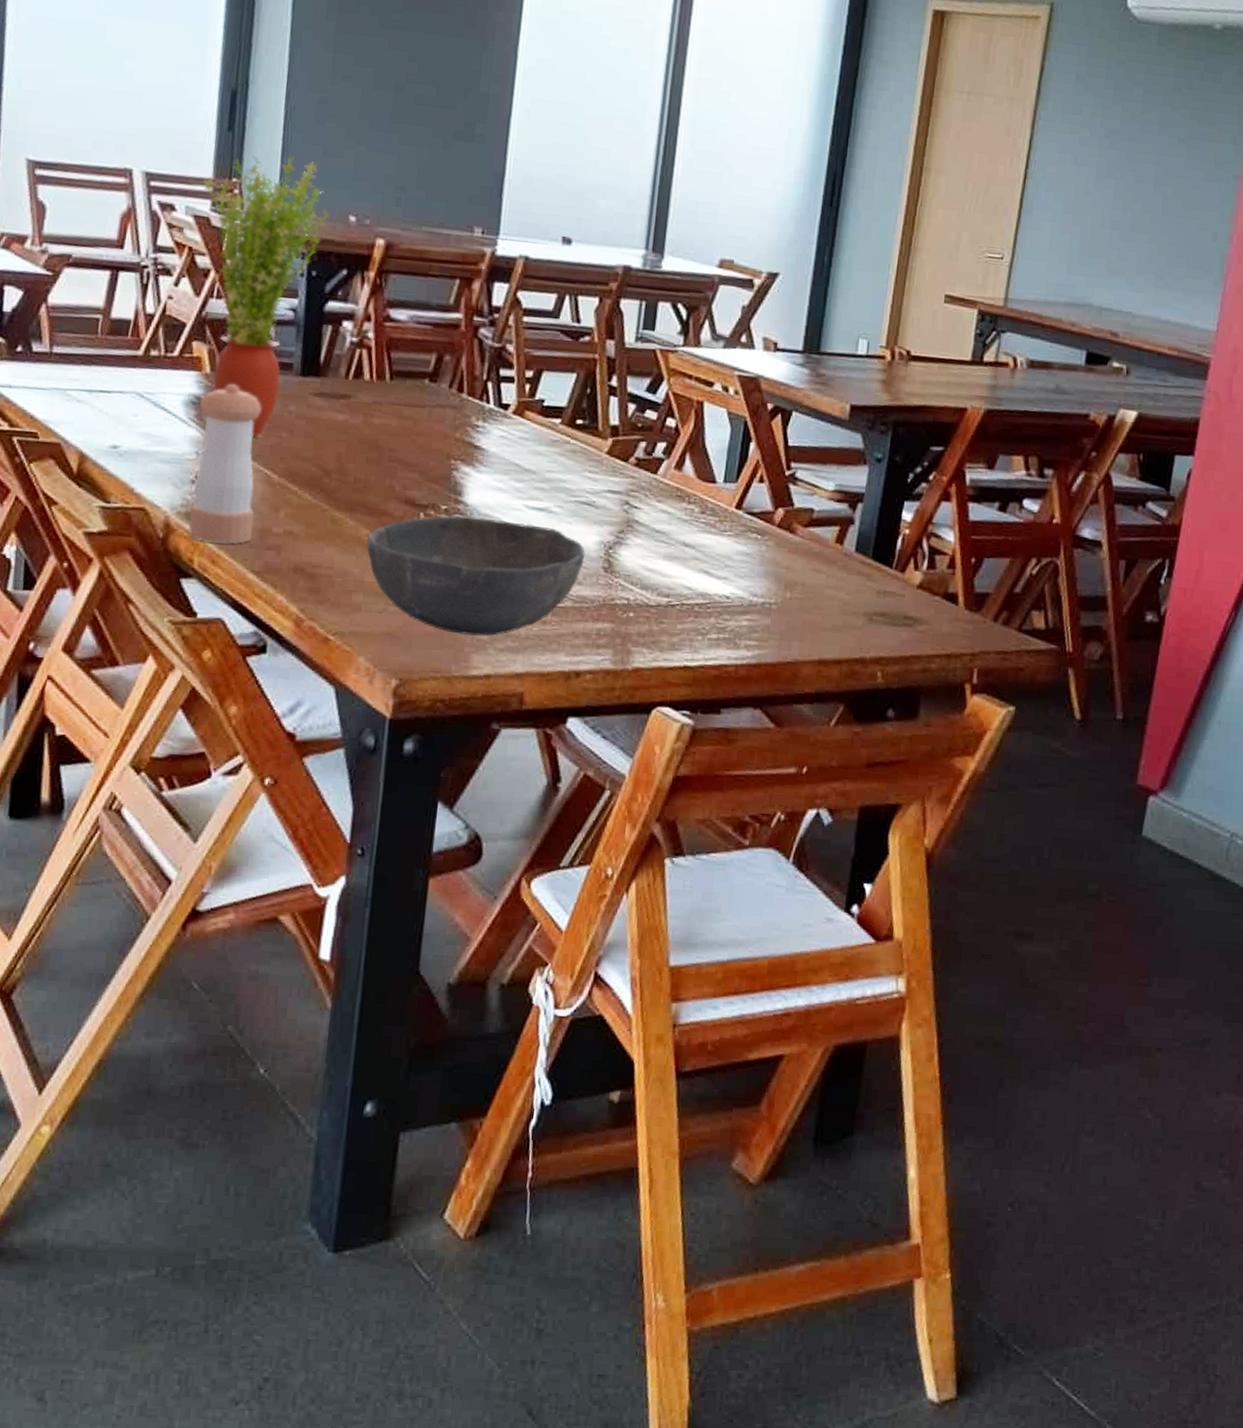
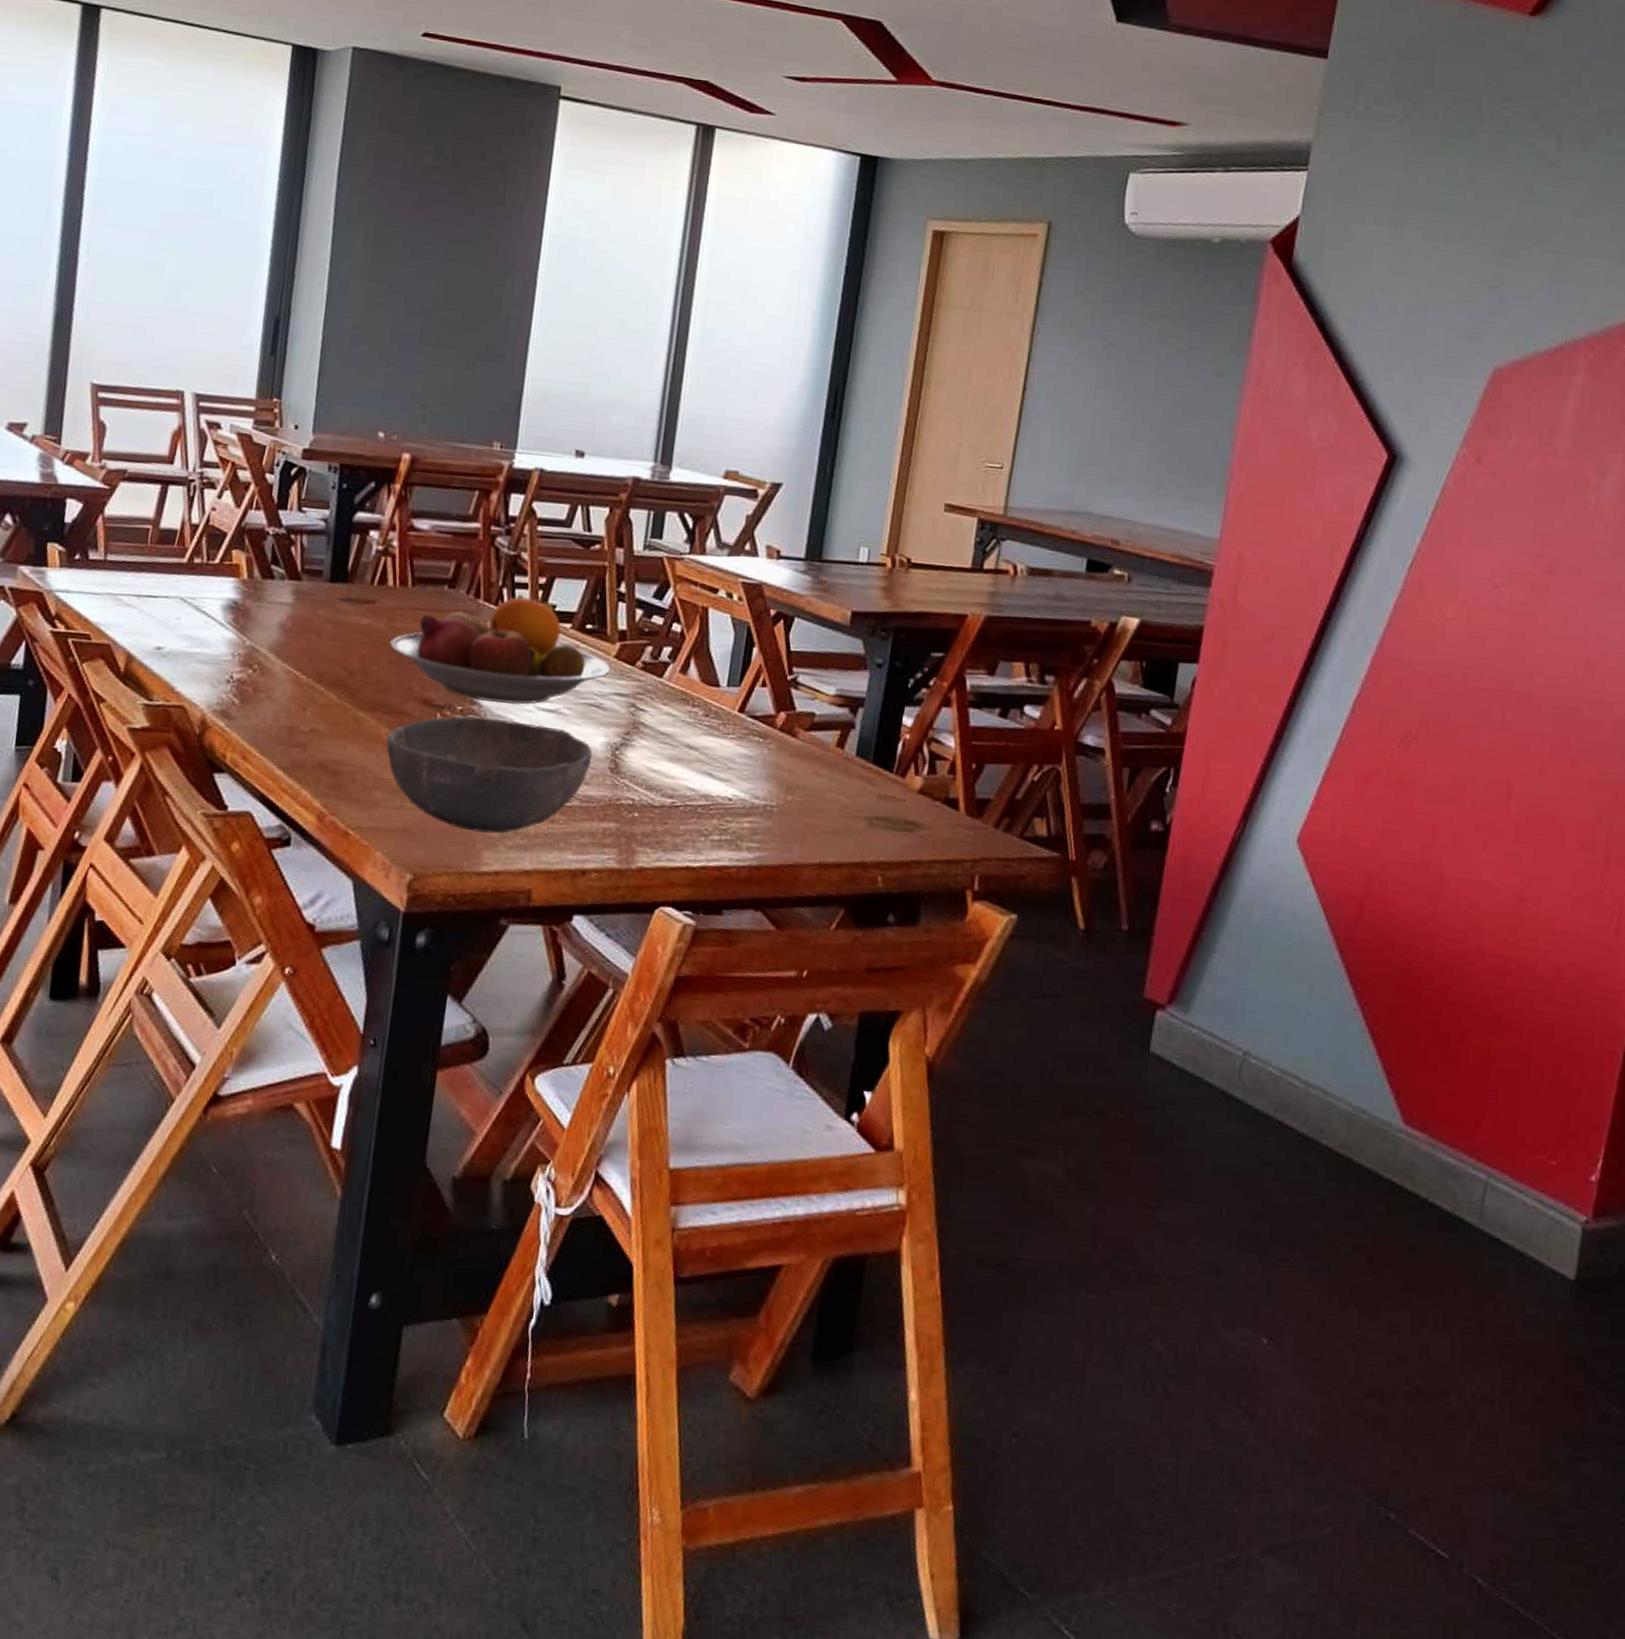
pepper shaker: present [188,384,262,544] -> none [222,590,293,741]
potted plant: present [202,155,330,437] -> none [246,377,361,640]
fruit bowl: none [368,388,602,504] -> present [390,594,610,705]

